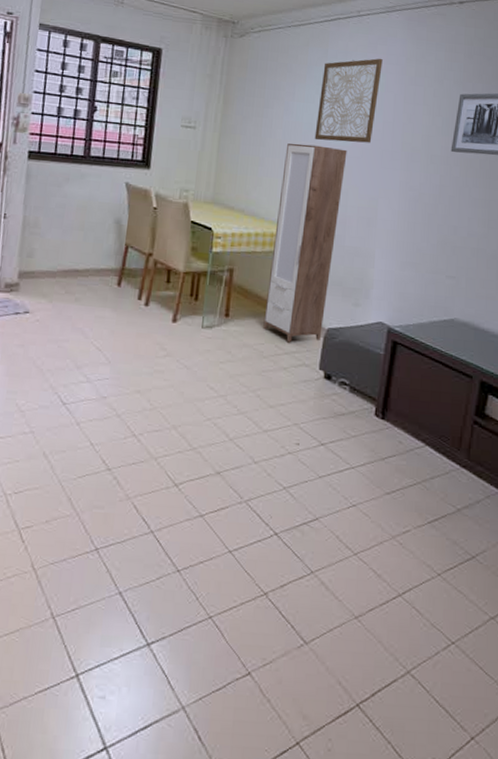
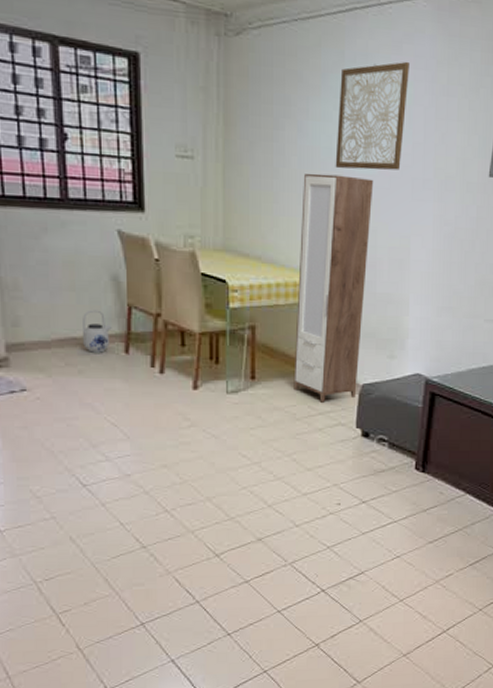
teapot: none [82,247,109,284] -> present [82,310,112,353]

